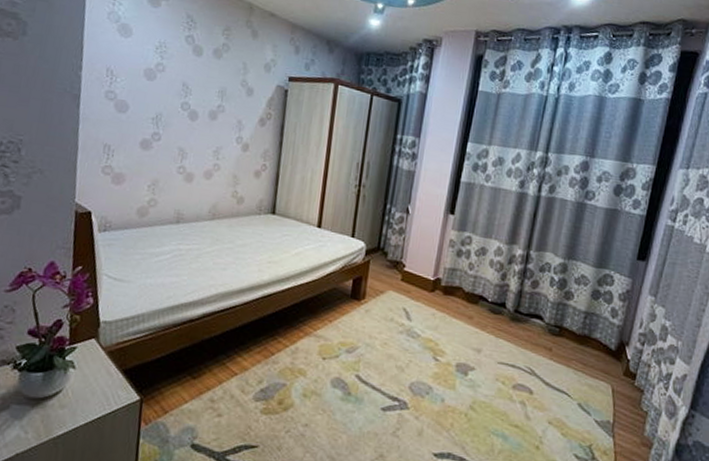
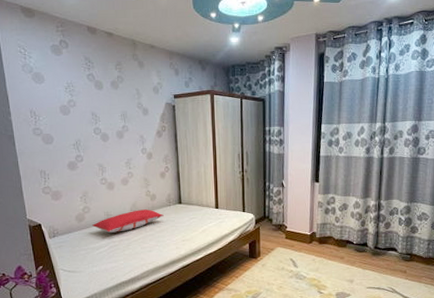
pillow: none [156,213,250,239] -> present [92,209,164,233]

